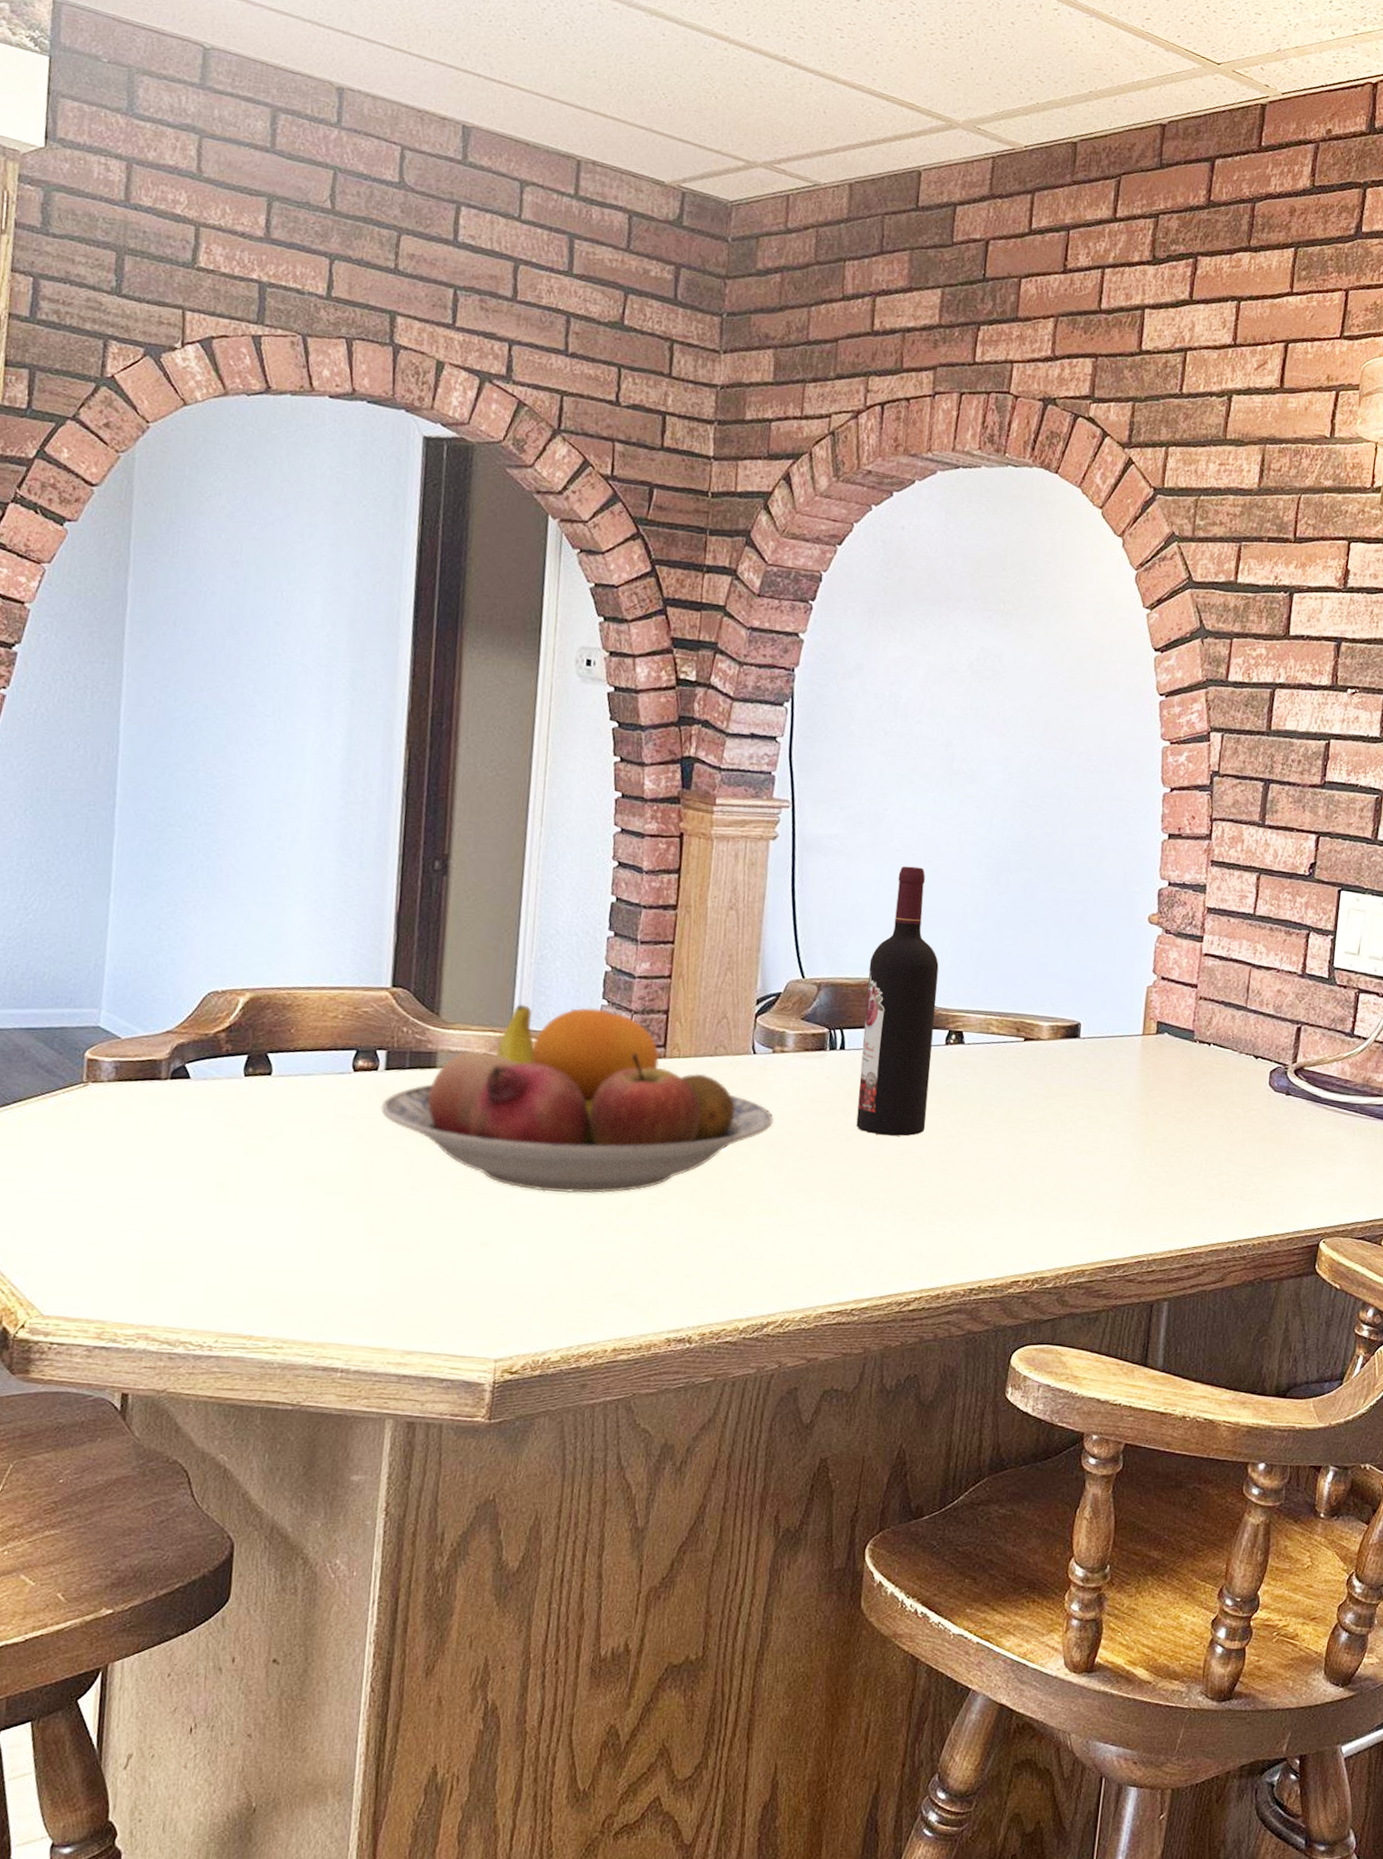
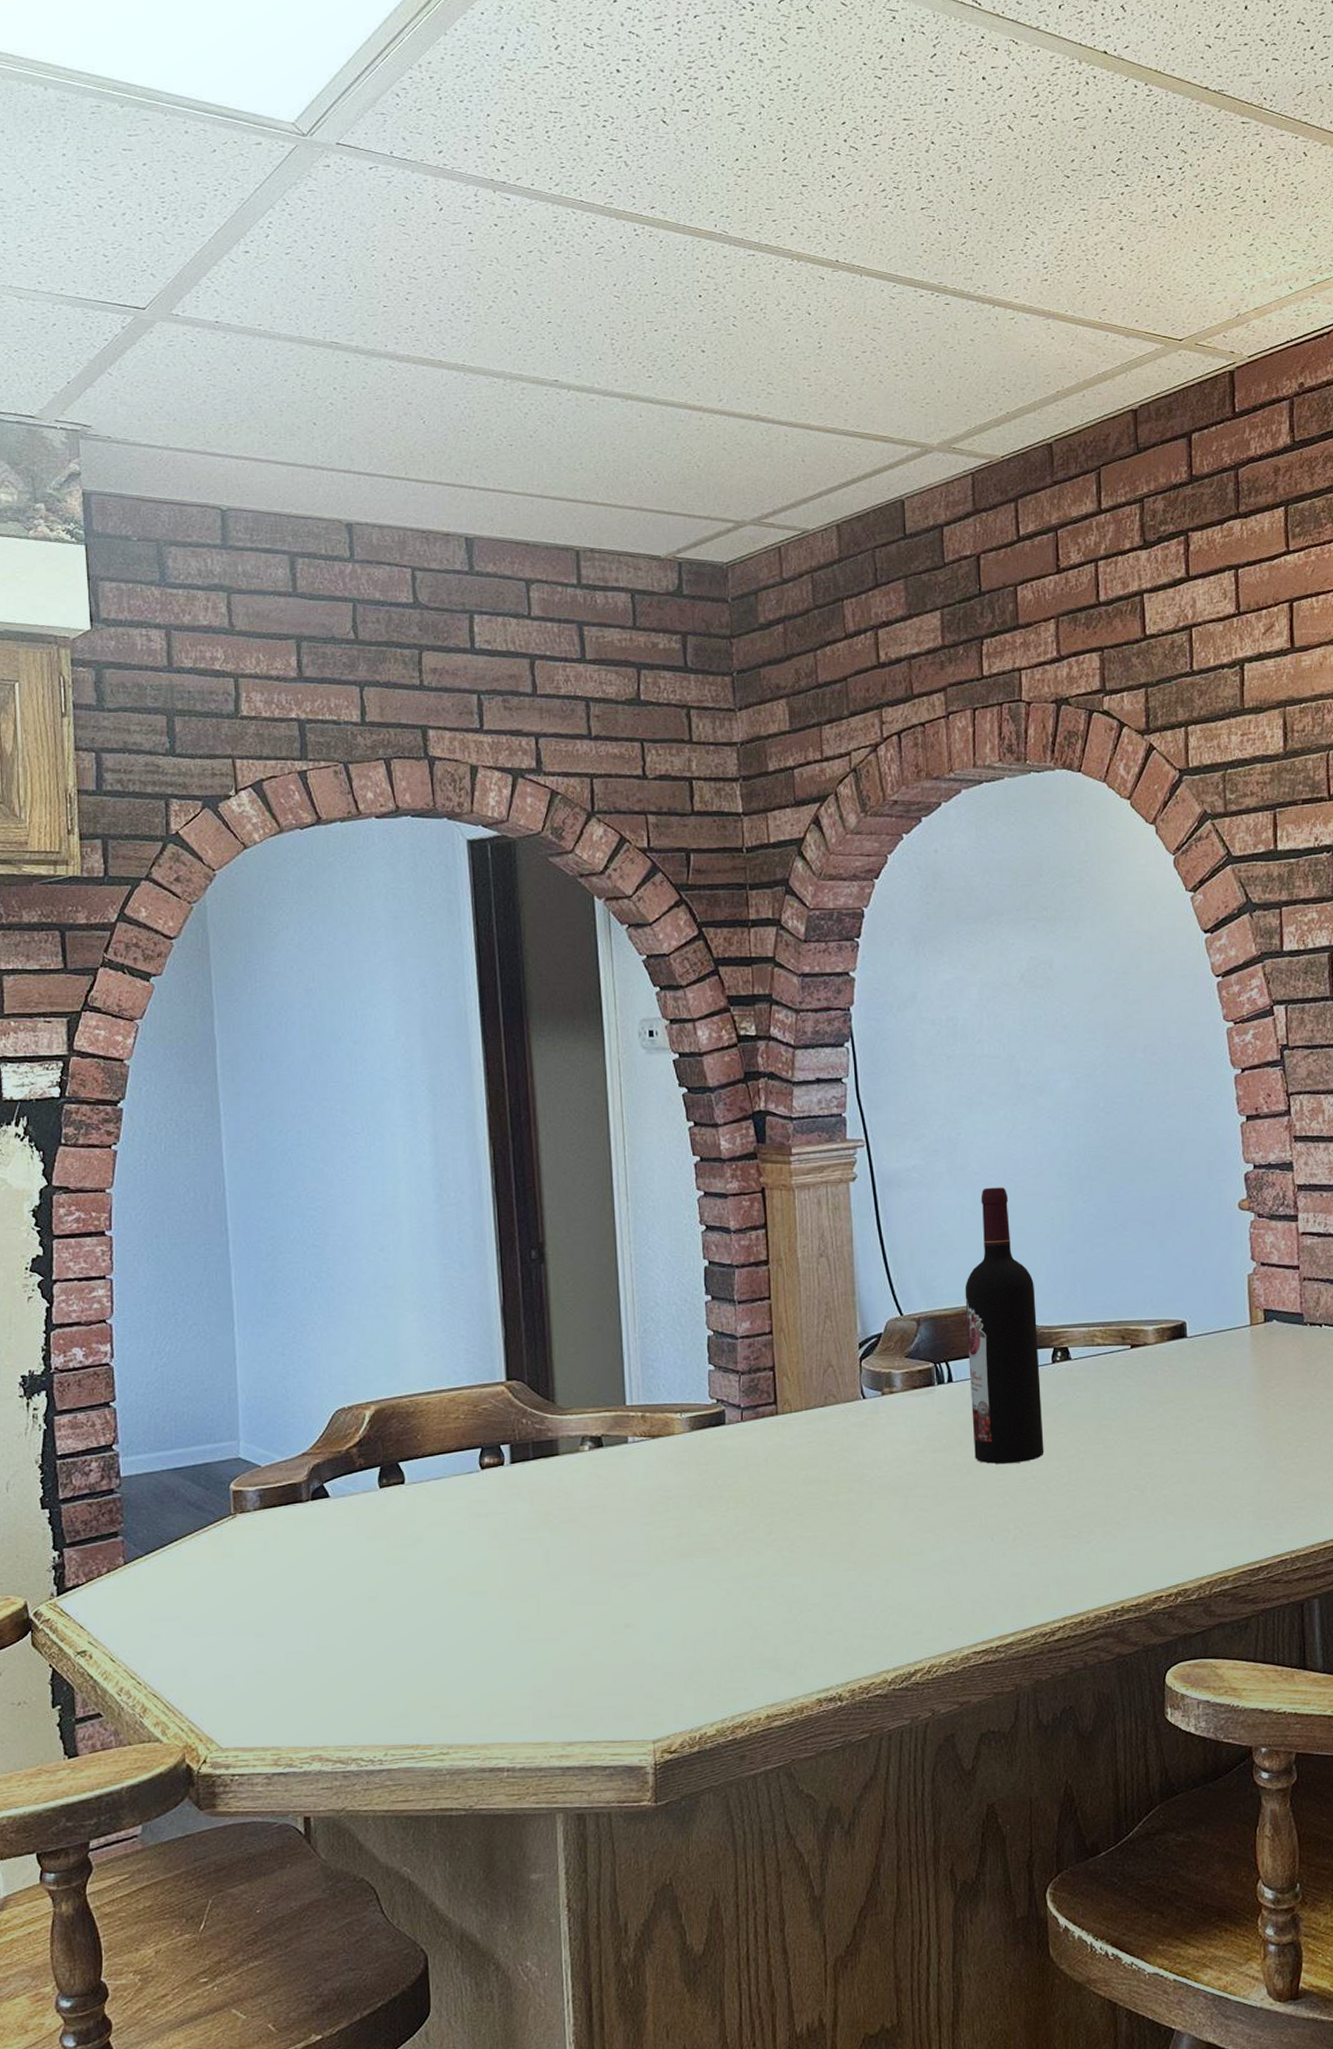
fruit bowl: present [380,1004,775,1194] -> none [510,1374,893,1565]

